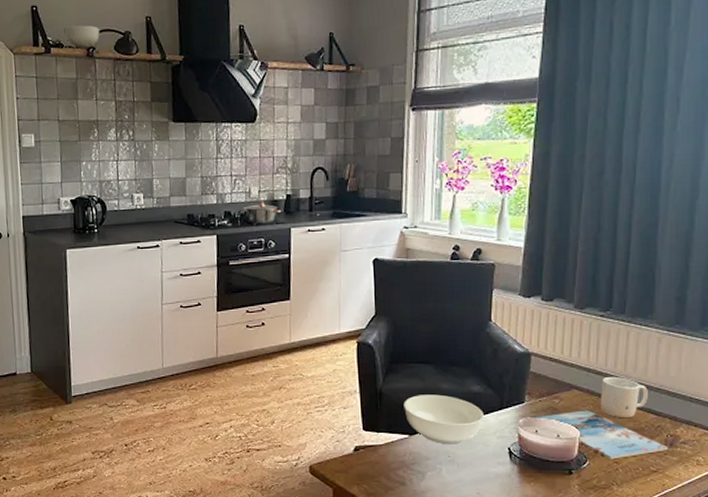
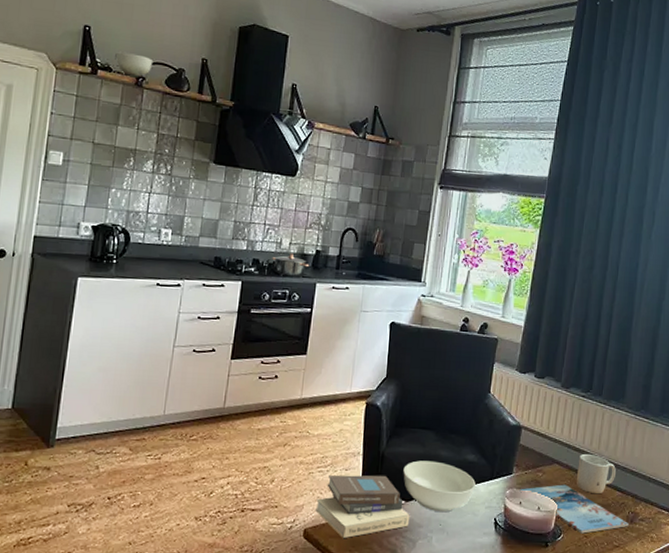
books: none [318,411,416,472] -> present [315,475,410,538]

